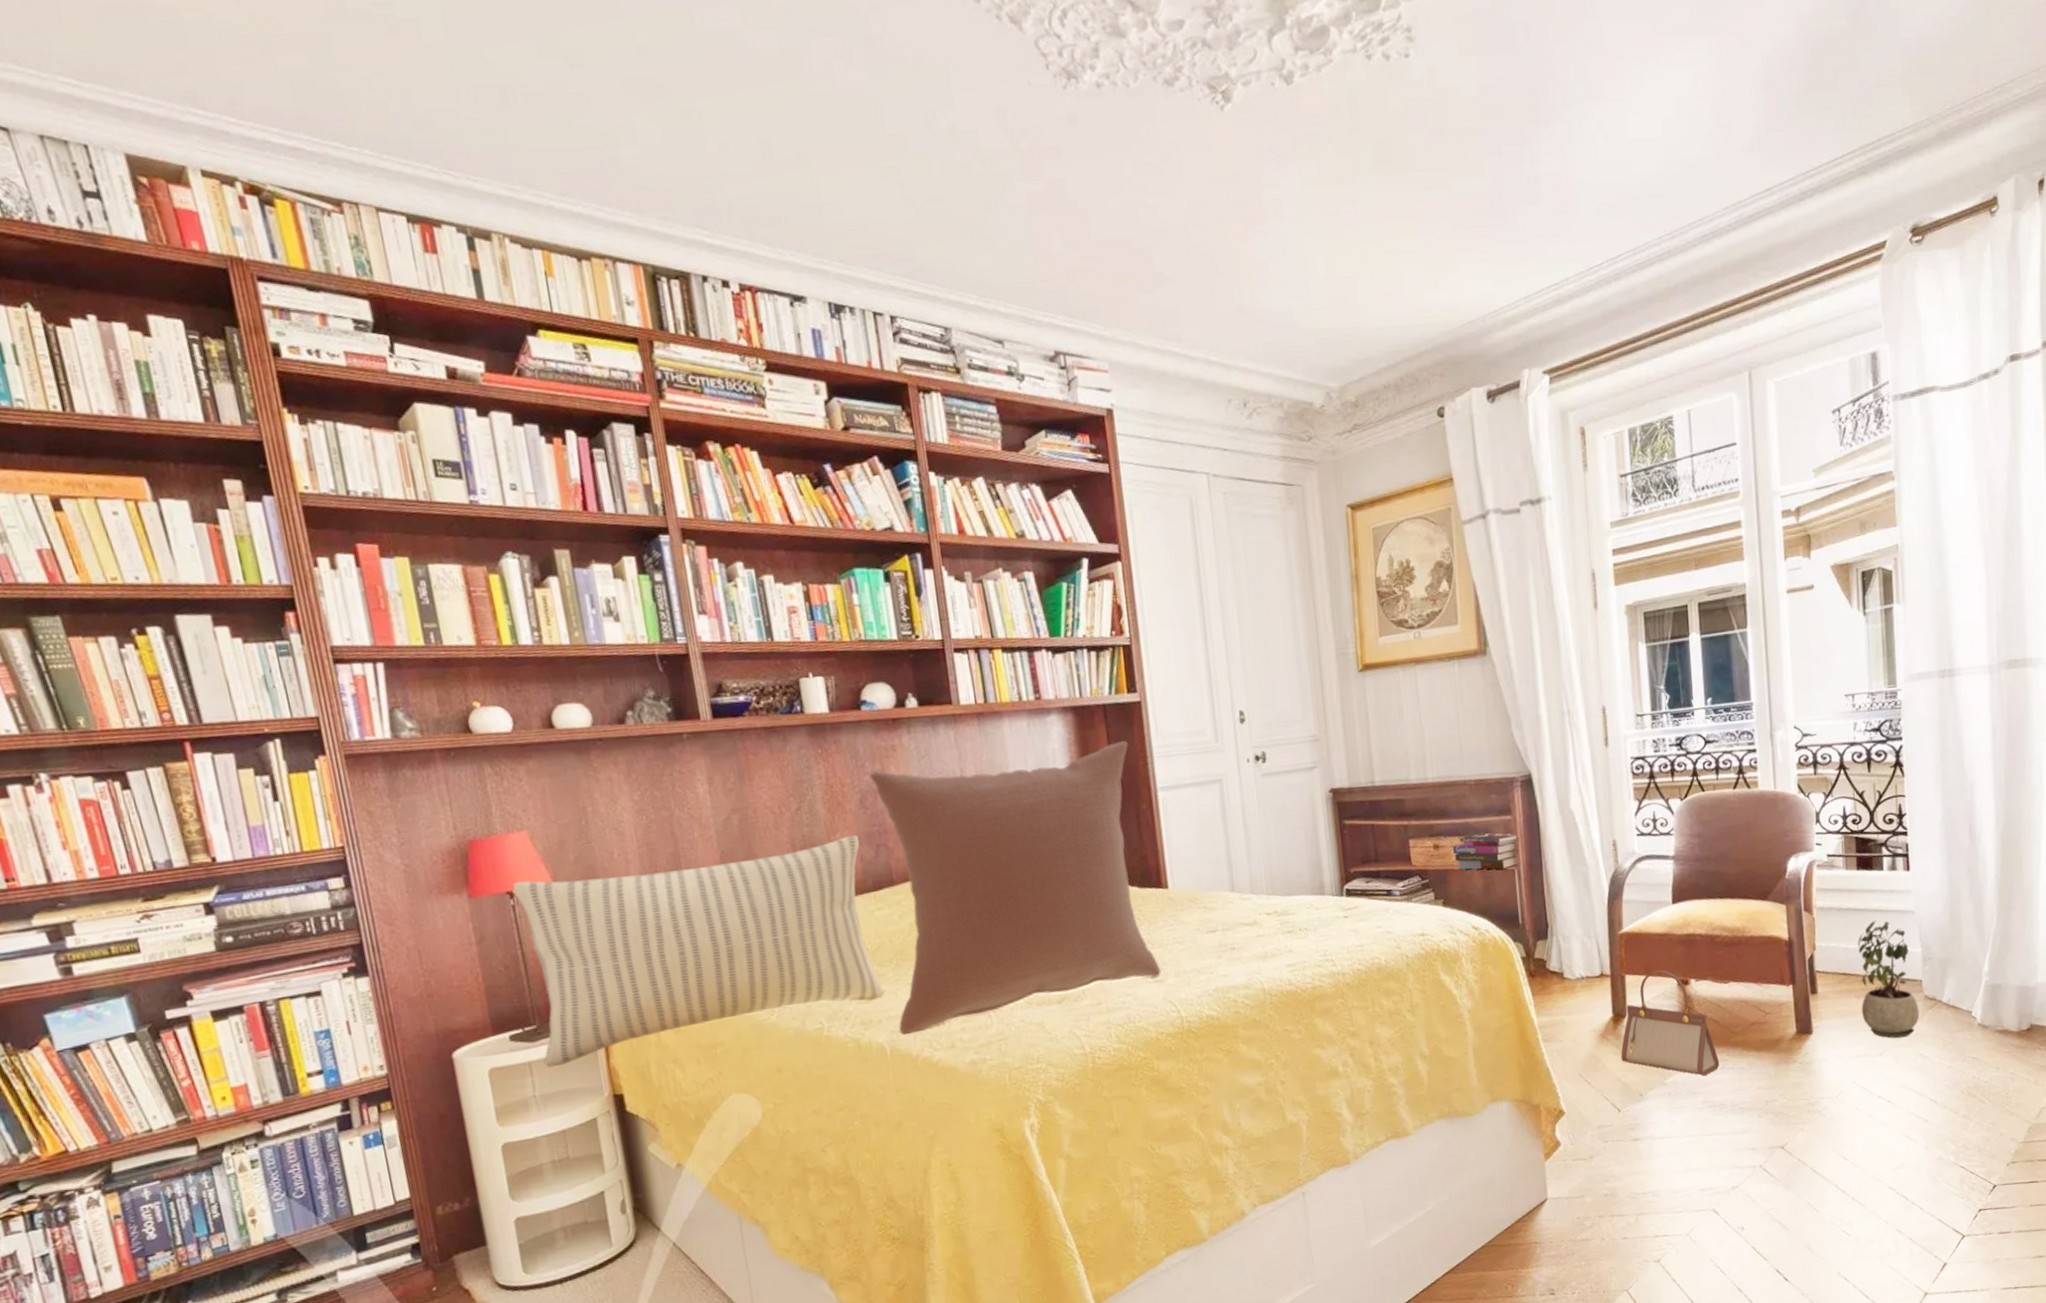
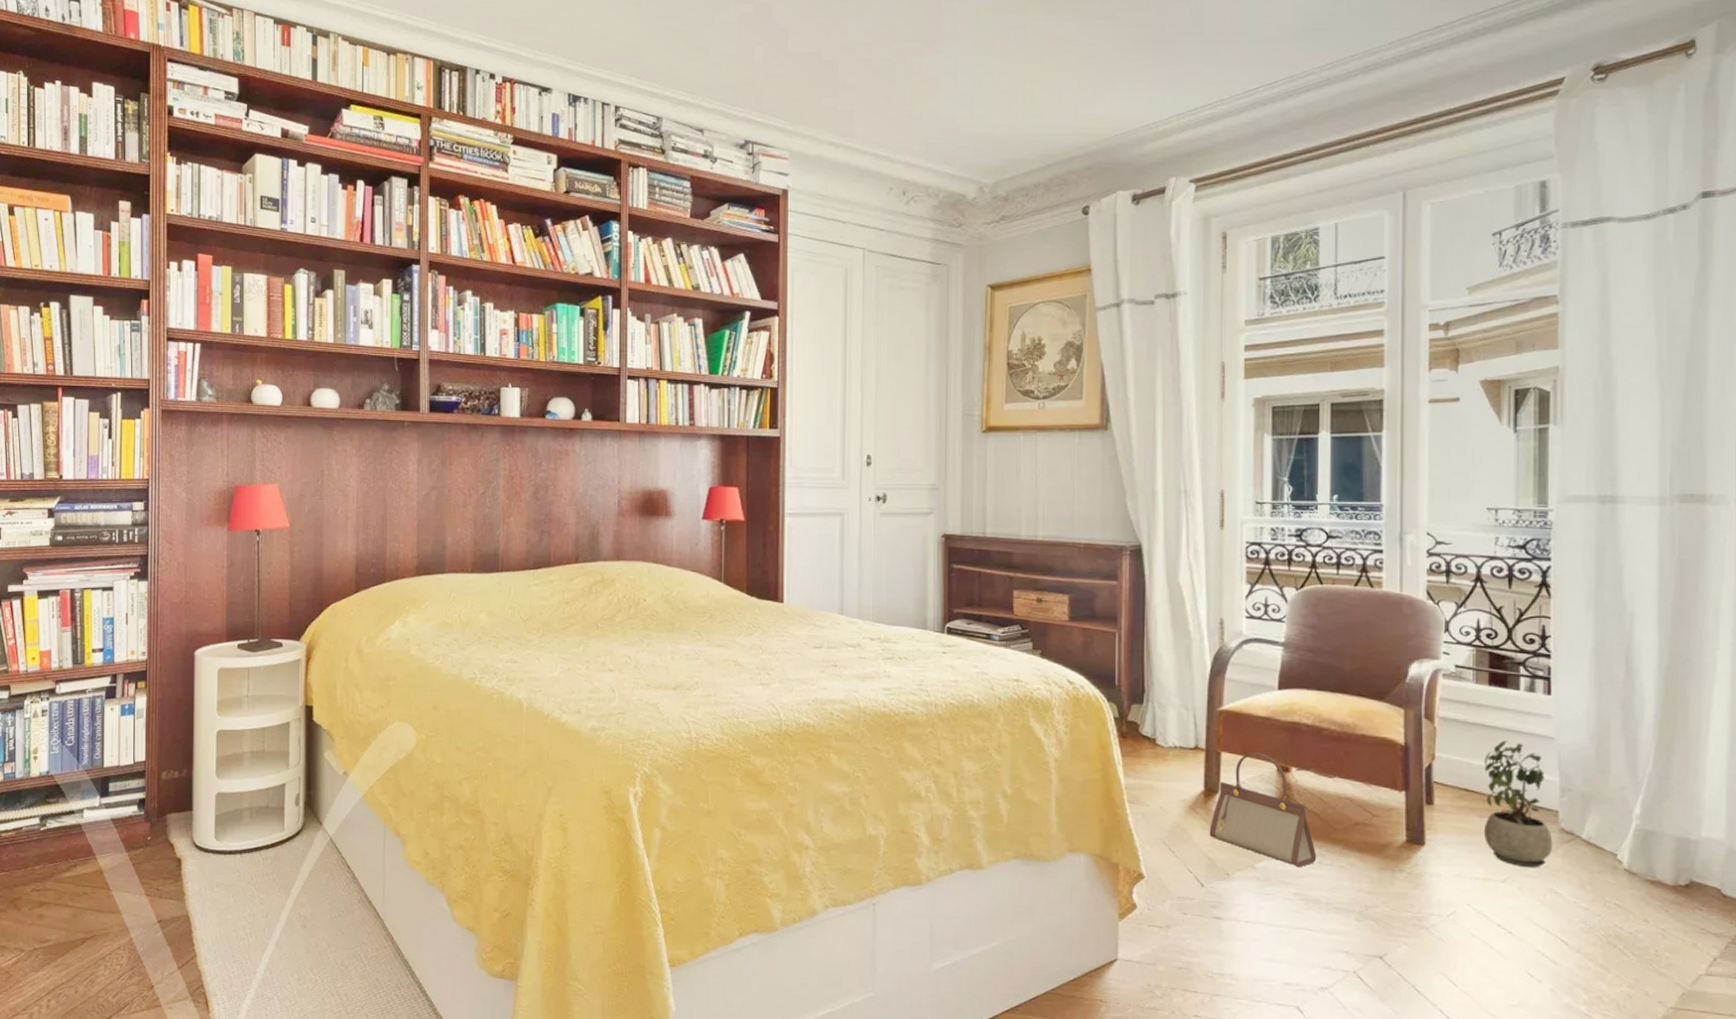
pillow: present [513,835,884,1068] -> none [259,521,529,675]
pillow: present [869,740,1161,1035] -> none [537,468,768,695]
books: present [1453,833,1521,870] -> none [1056,595,1123,631]

